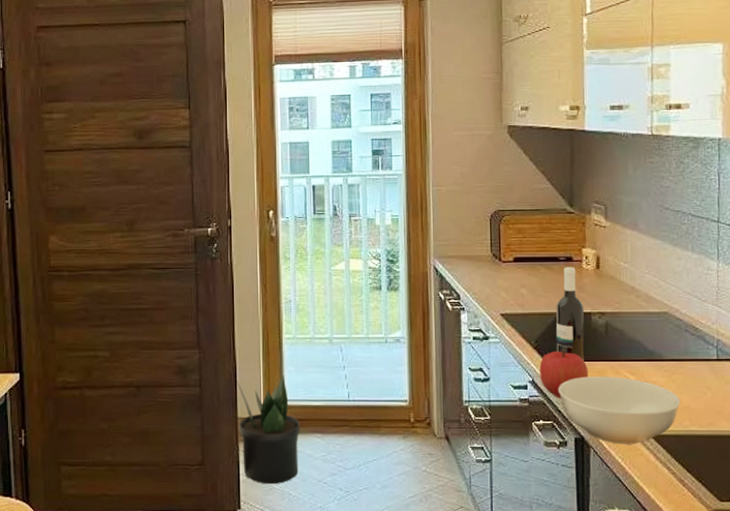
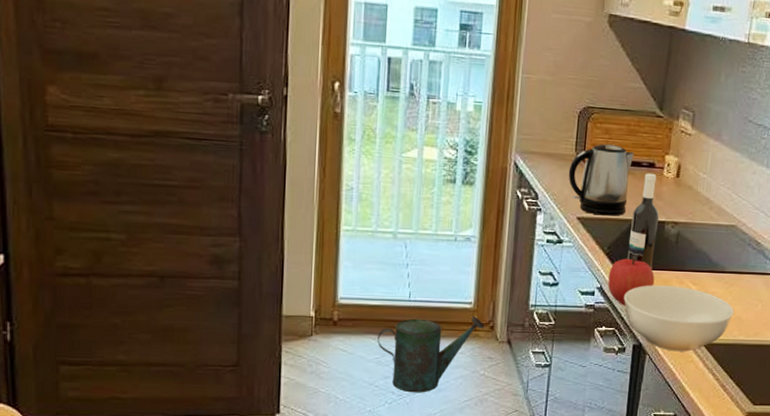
planter: present [235,375,300,484] -> none [282,270,353,387]
watering can: none [323,414,421,489] -> present [377,316,484,393]
kettle: none [486,242,550,311] -> present [568,143,635,216]

